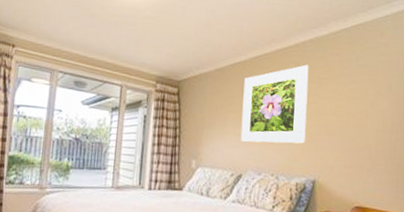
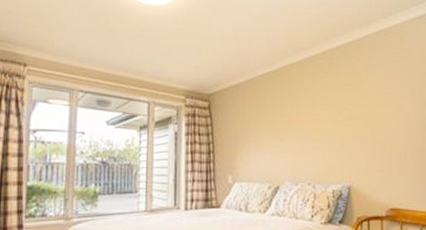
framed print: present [240,64,309,144] -> none [275,72,338,154]

